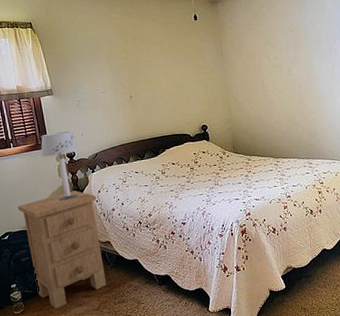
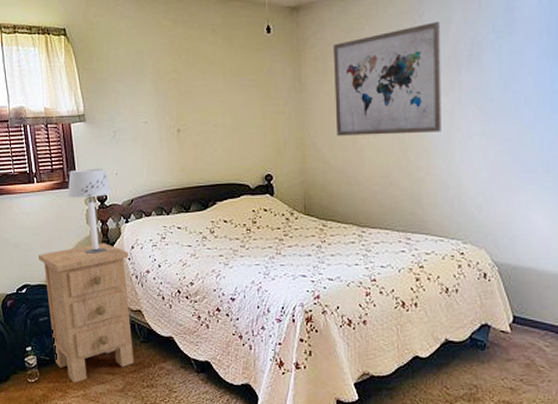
wall art: none [244,7,326,93] -> present [333,21,442,136]

